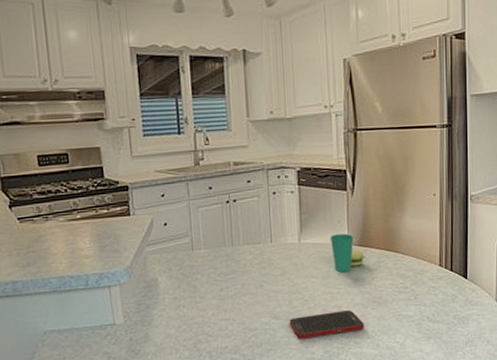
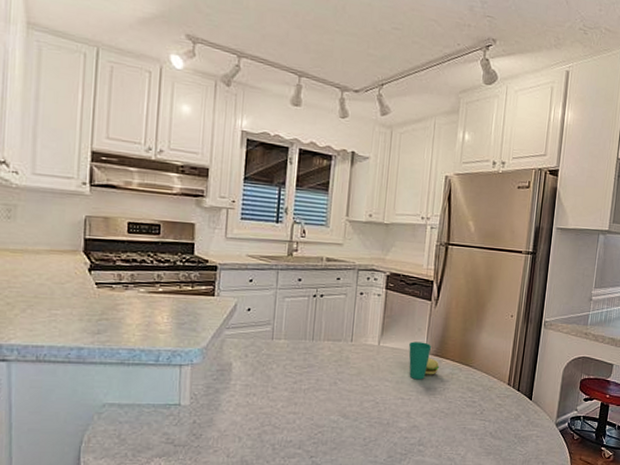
cell phone: present [289,310,364,339] -> none [357,417,430,441]

